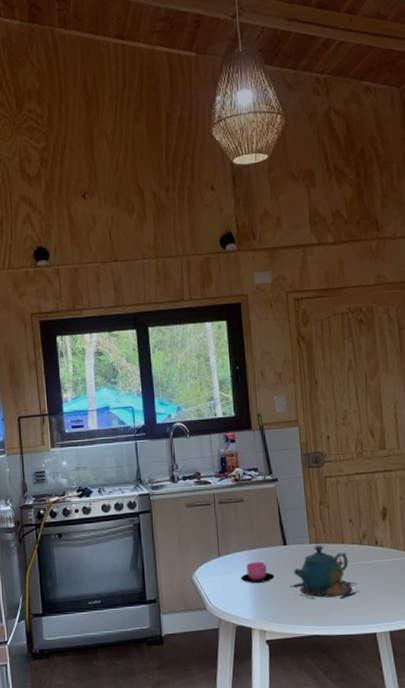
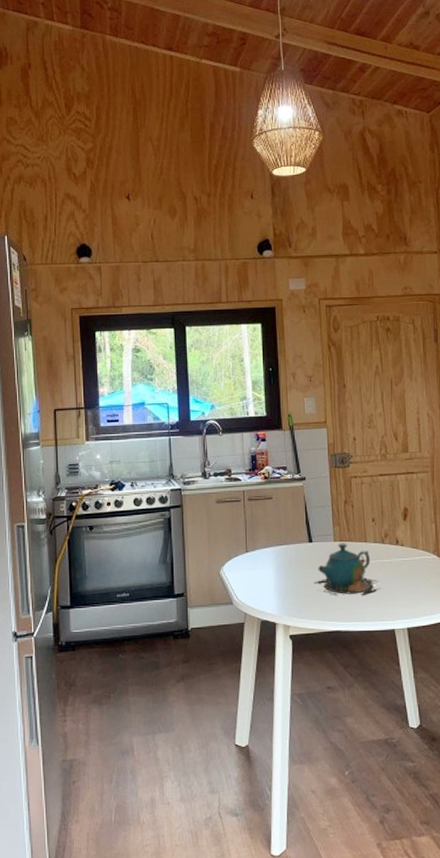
cup: present [241,561,275,584] -> none [267,558,300,580]

